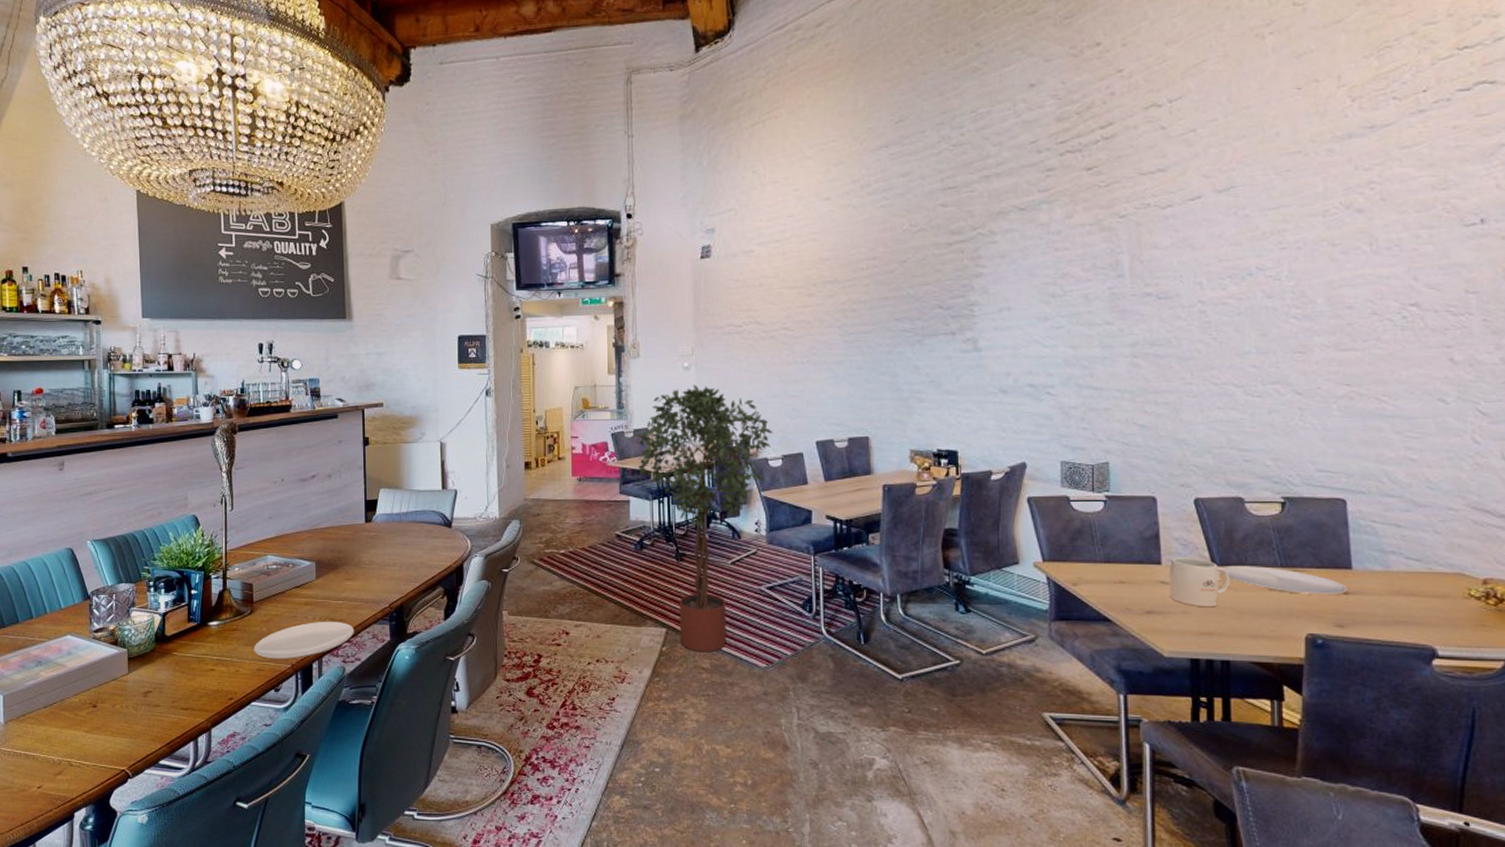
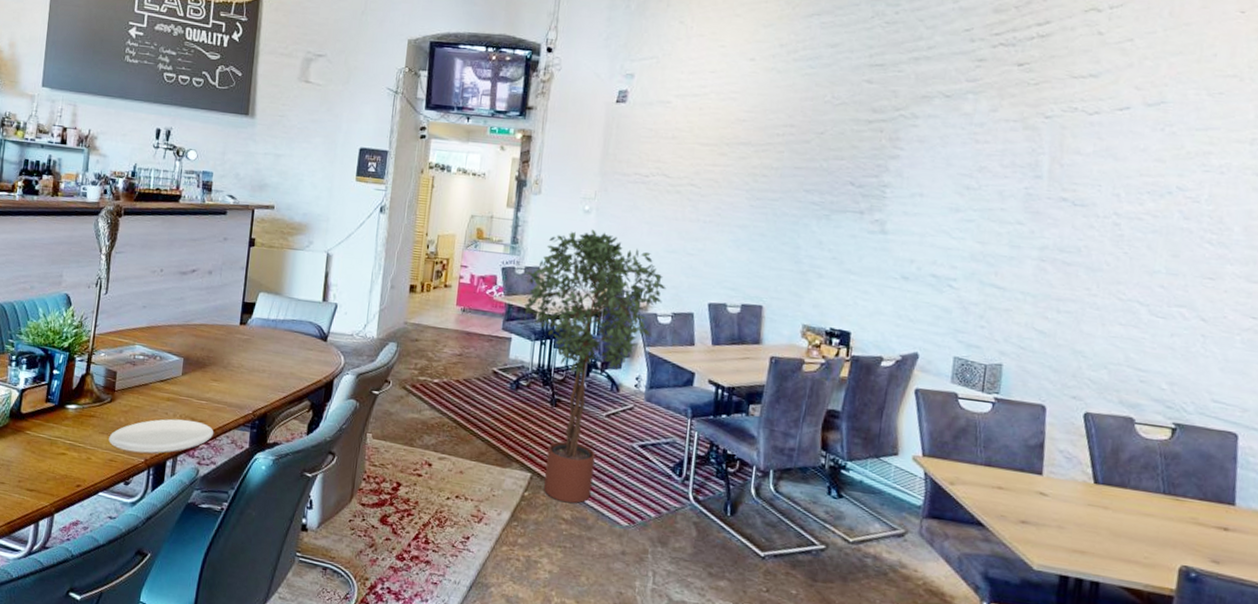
mug: present [1168,558,1230,608] -> none [1047,470,1111,526]
plate: present [1218,566,1347,596] -> none [1099,485,1228,530]

